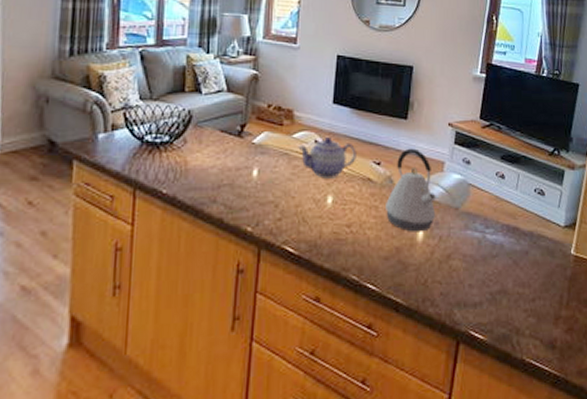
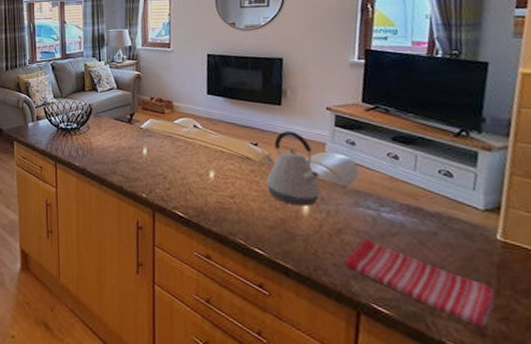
teapot: present [298,137,356,179] -> none [179,123,234,157]
dish towel: none [450,263,567,341] -> present [344,239,497,328]

